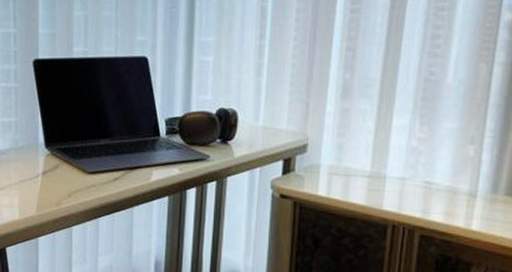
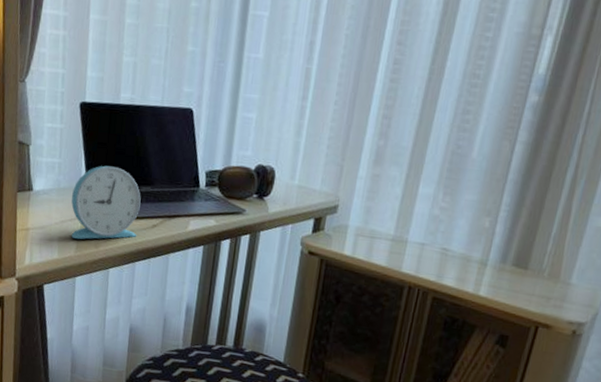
alarm clock: none [29,121,100,198] -> present [71,165,141,239]

